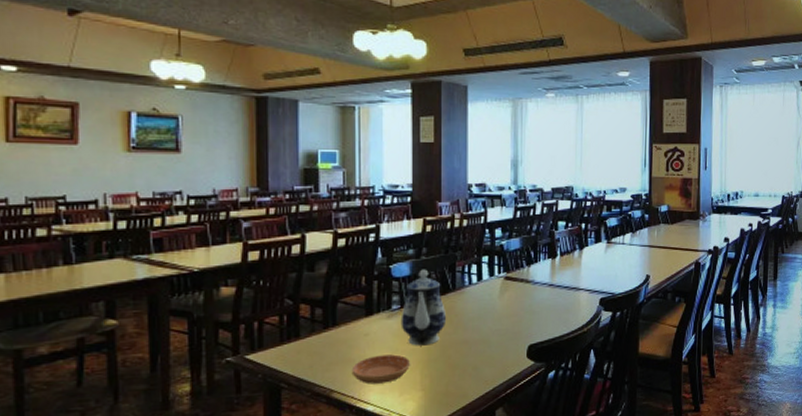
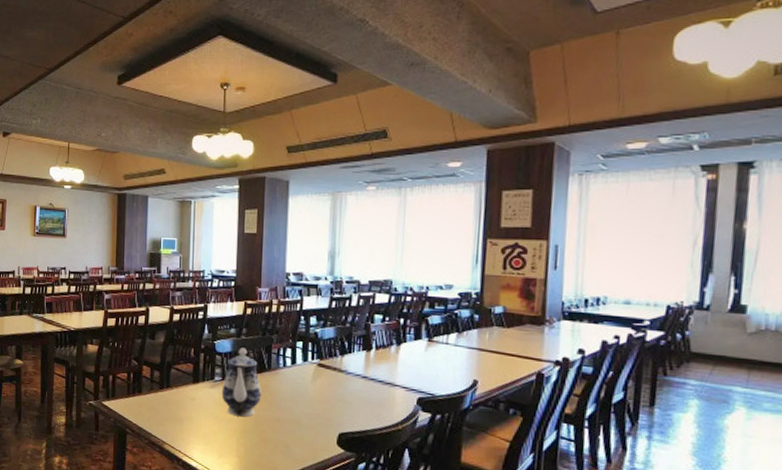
saucer: present [351,354,410,384] -> none [180,419,228,445]

